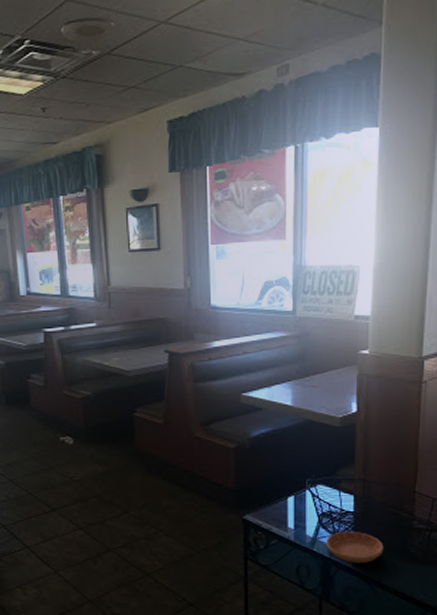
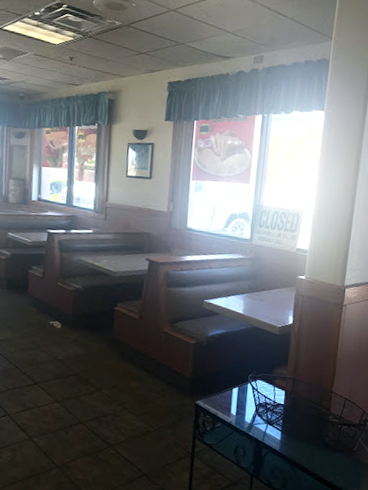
saucer: present [326,531,384,564] -> none [260,420,305,448]

